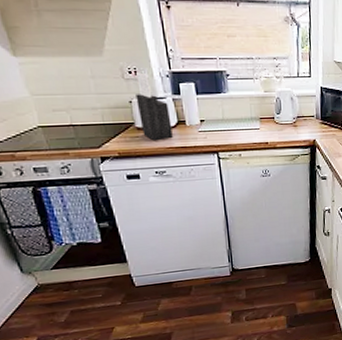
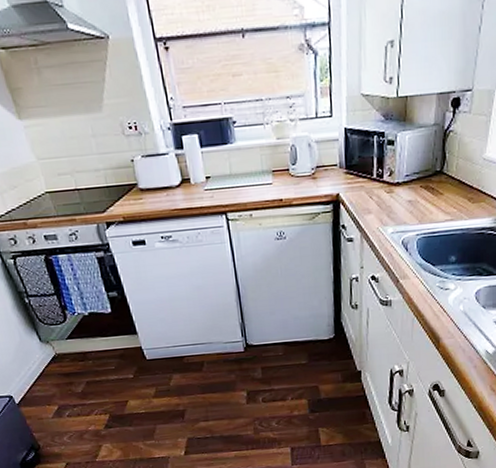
knife block: present [136,72,173,141] -> none [137,126,177,203]

